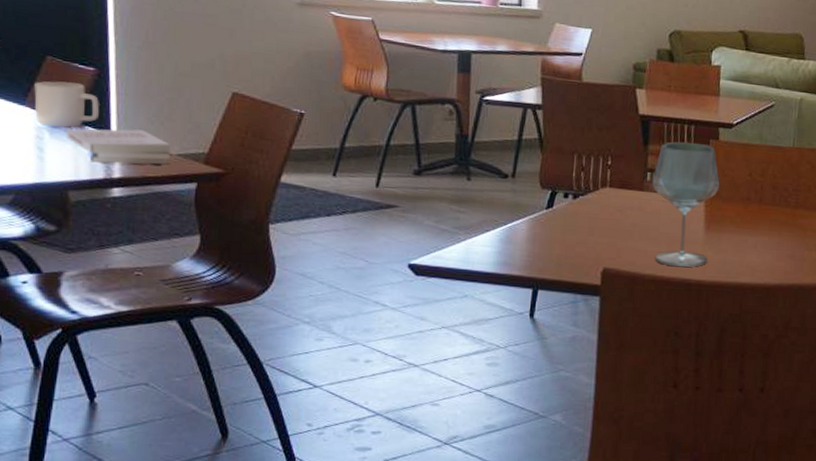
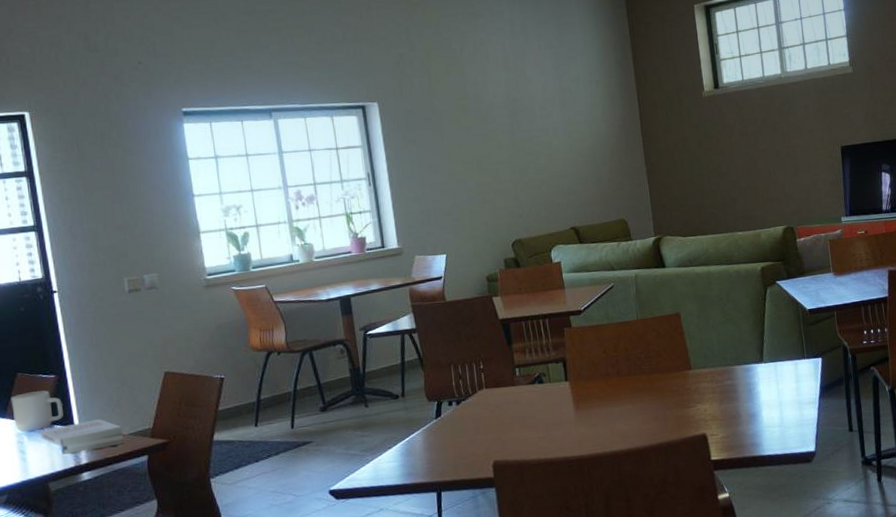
wine glass: present [652,141,720,268] -> none [520,333,583,448]

